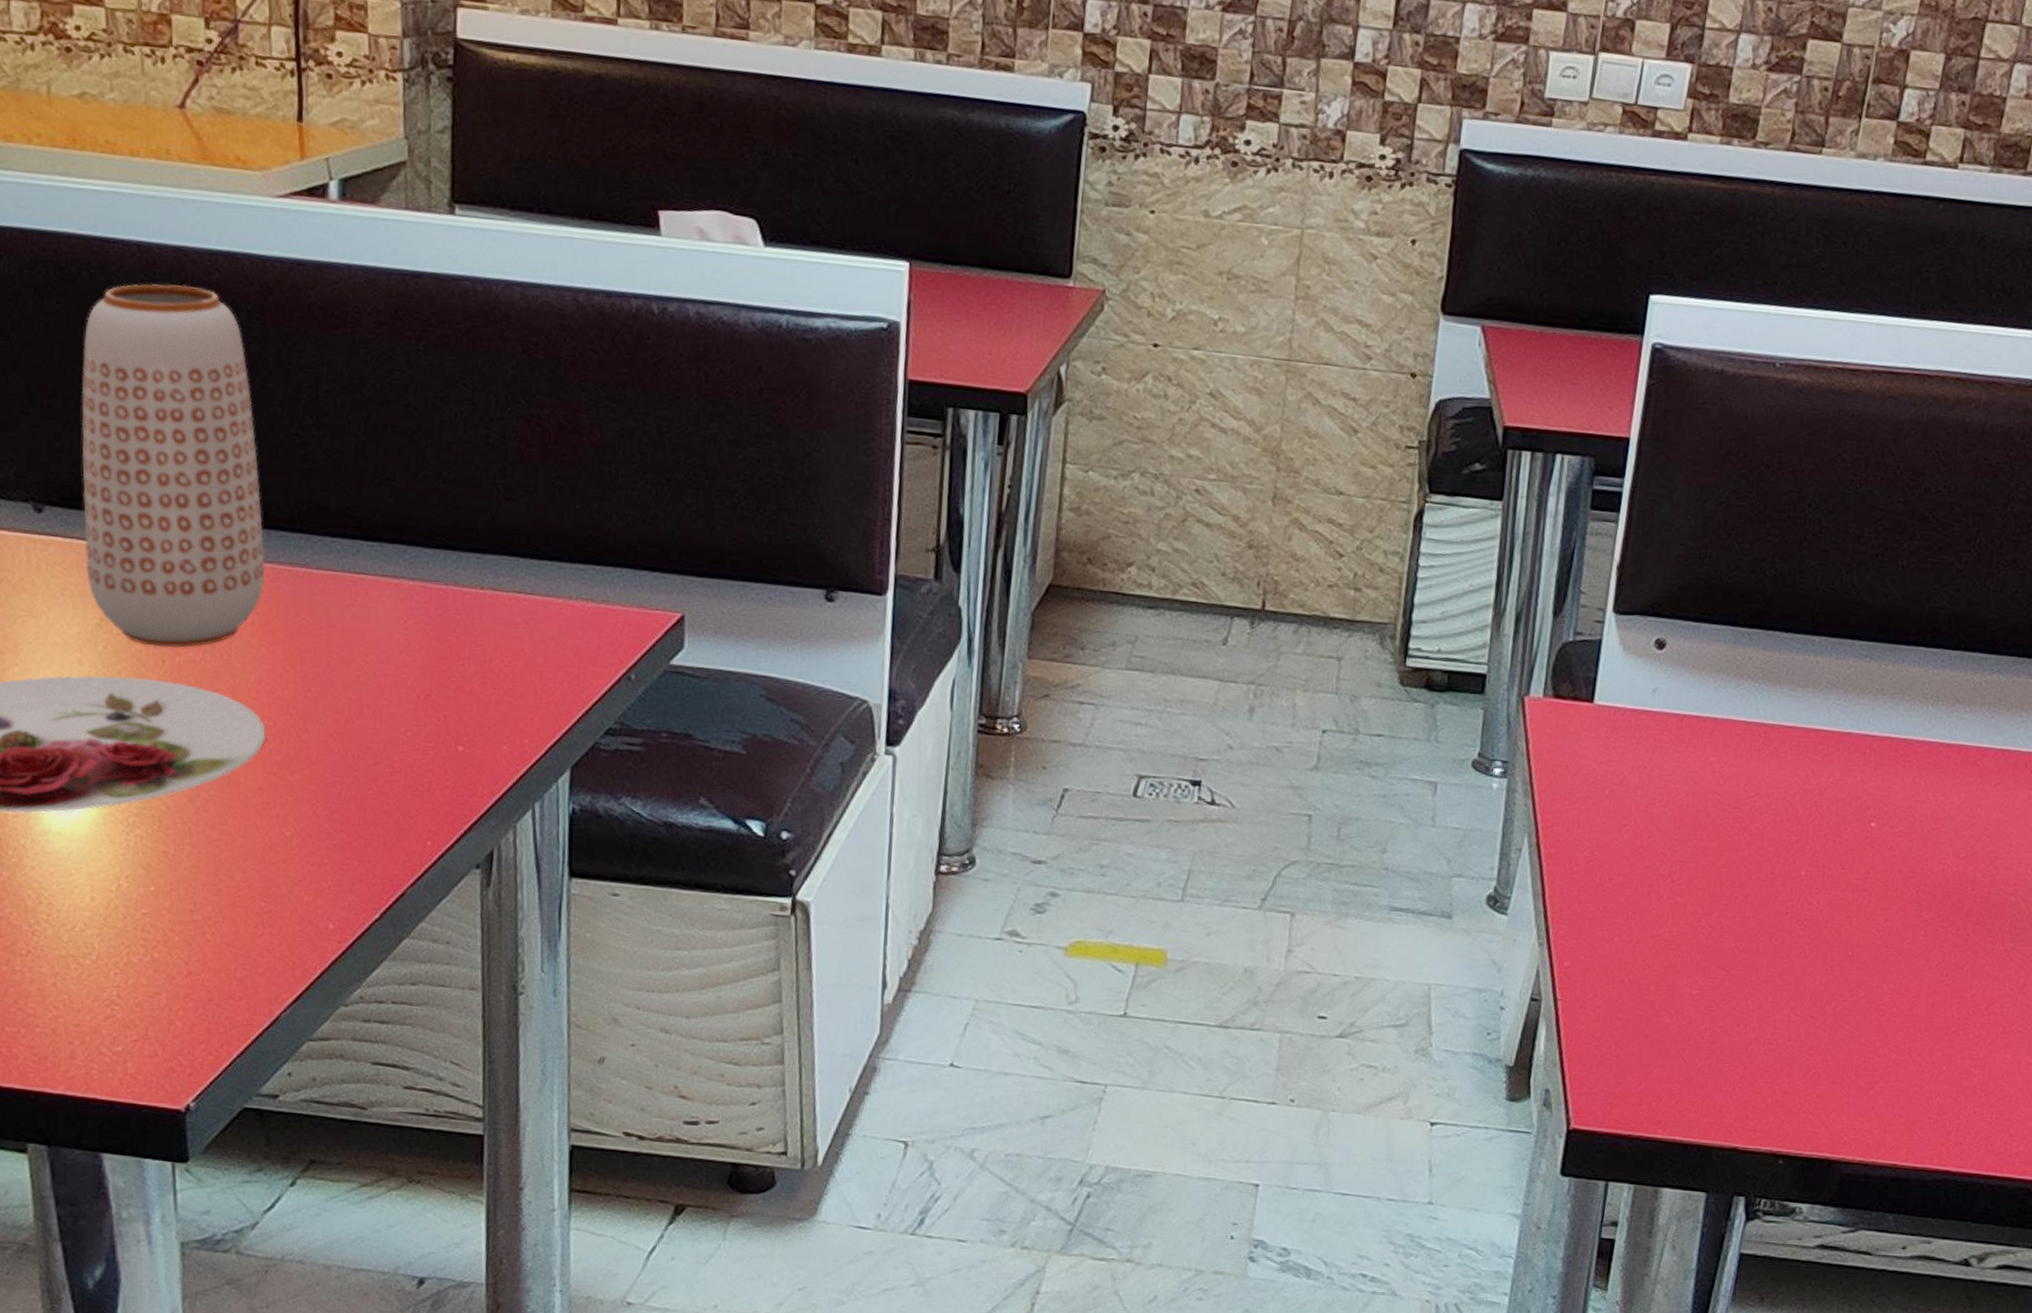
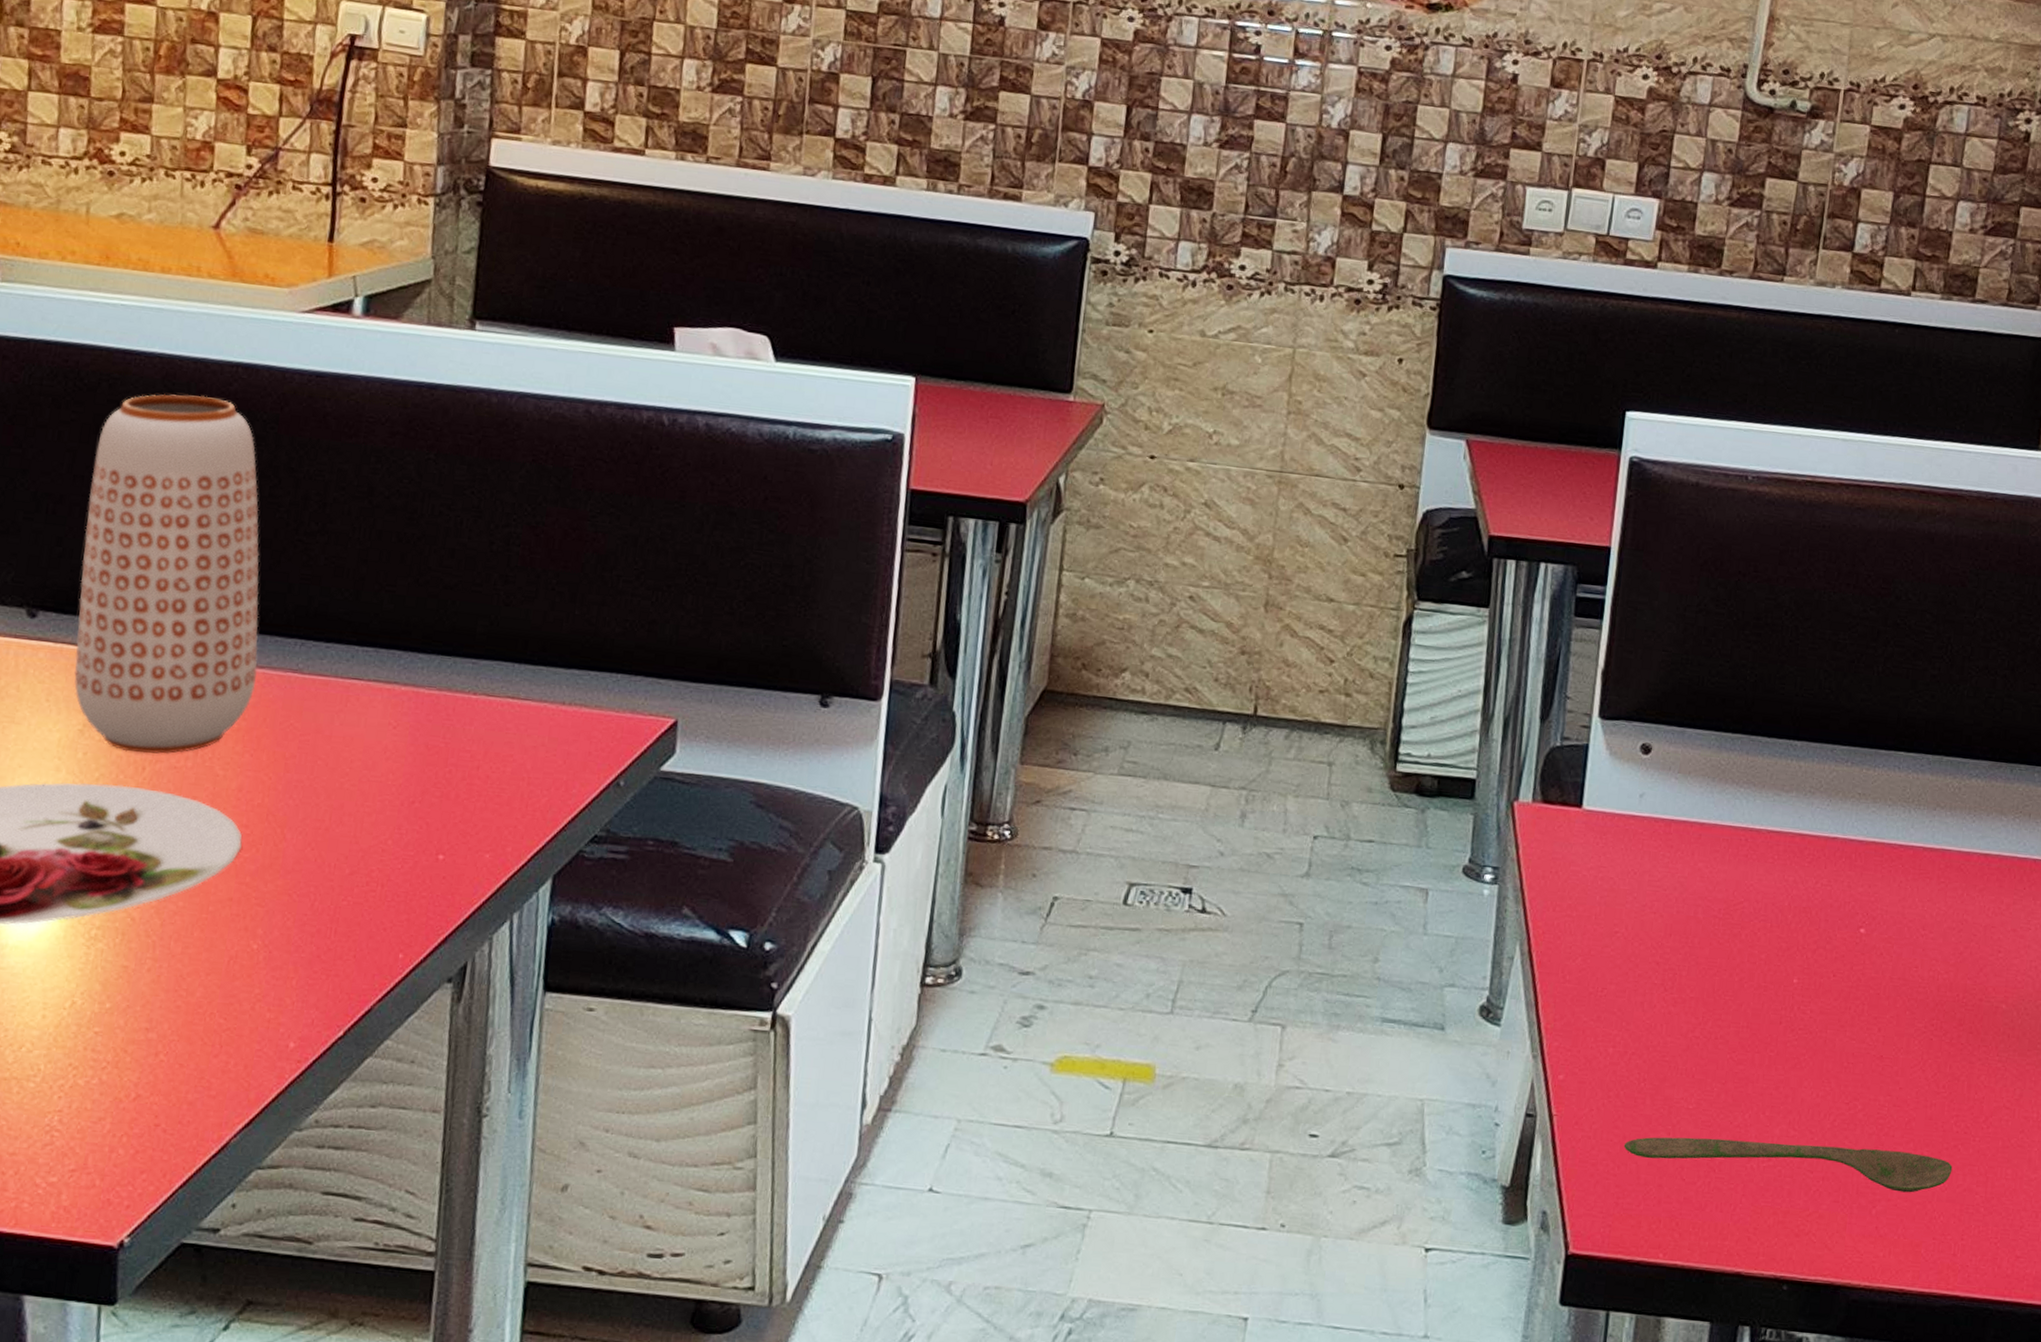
spoon: none [1626,1021,1952,1075] -> present [1623,1137,1953,1193]

